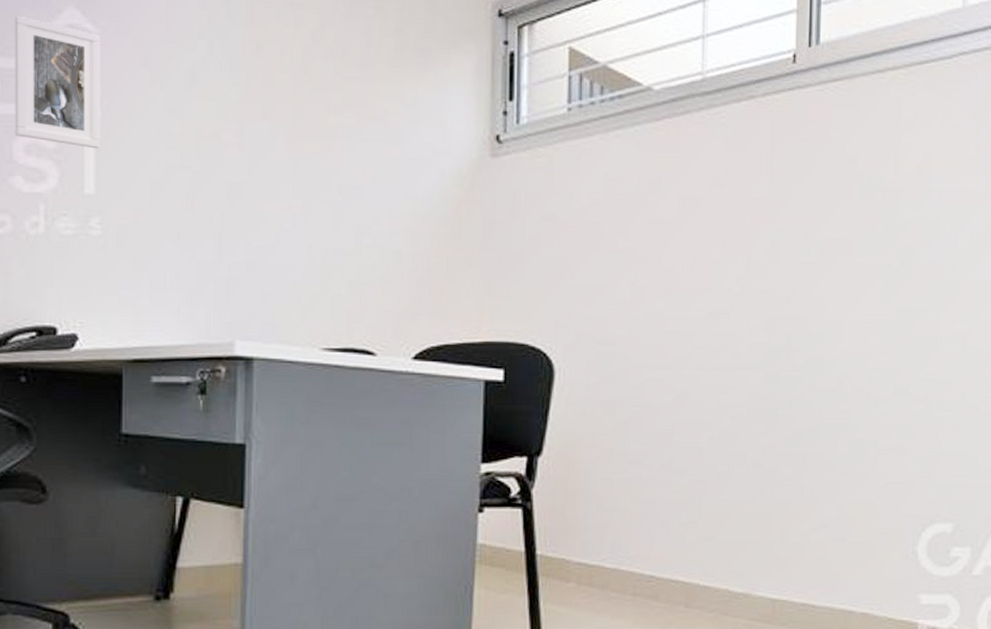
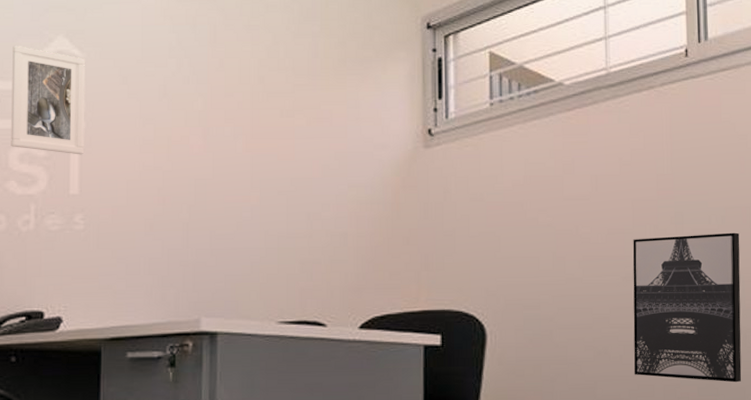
wall art: none [715,267,841,434] -> present [633,232,742,383]

